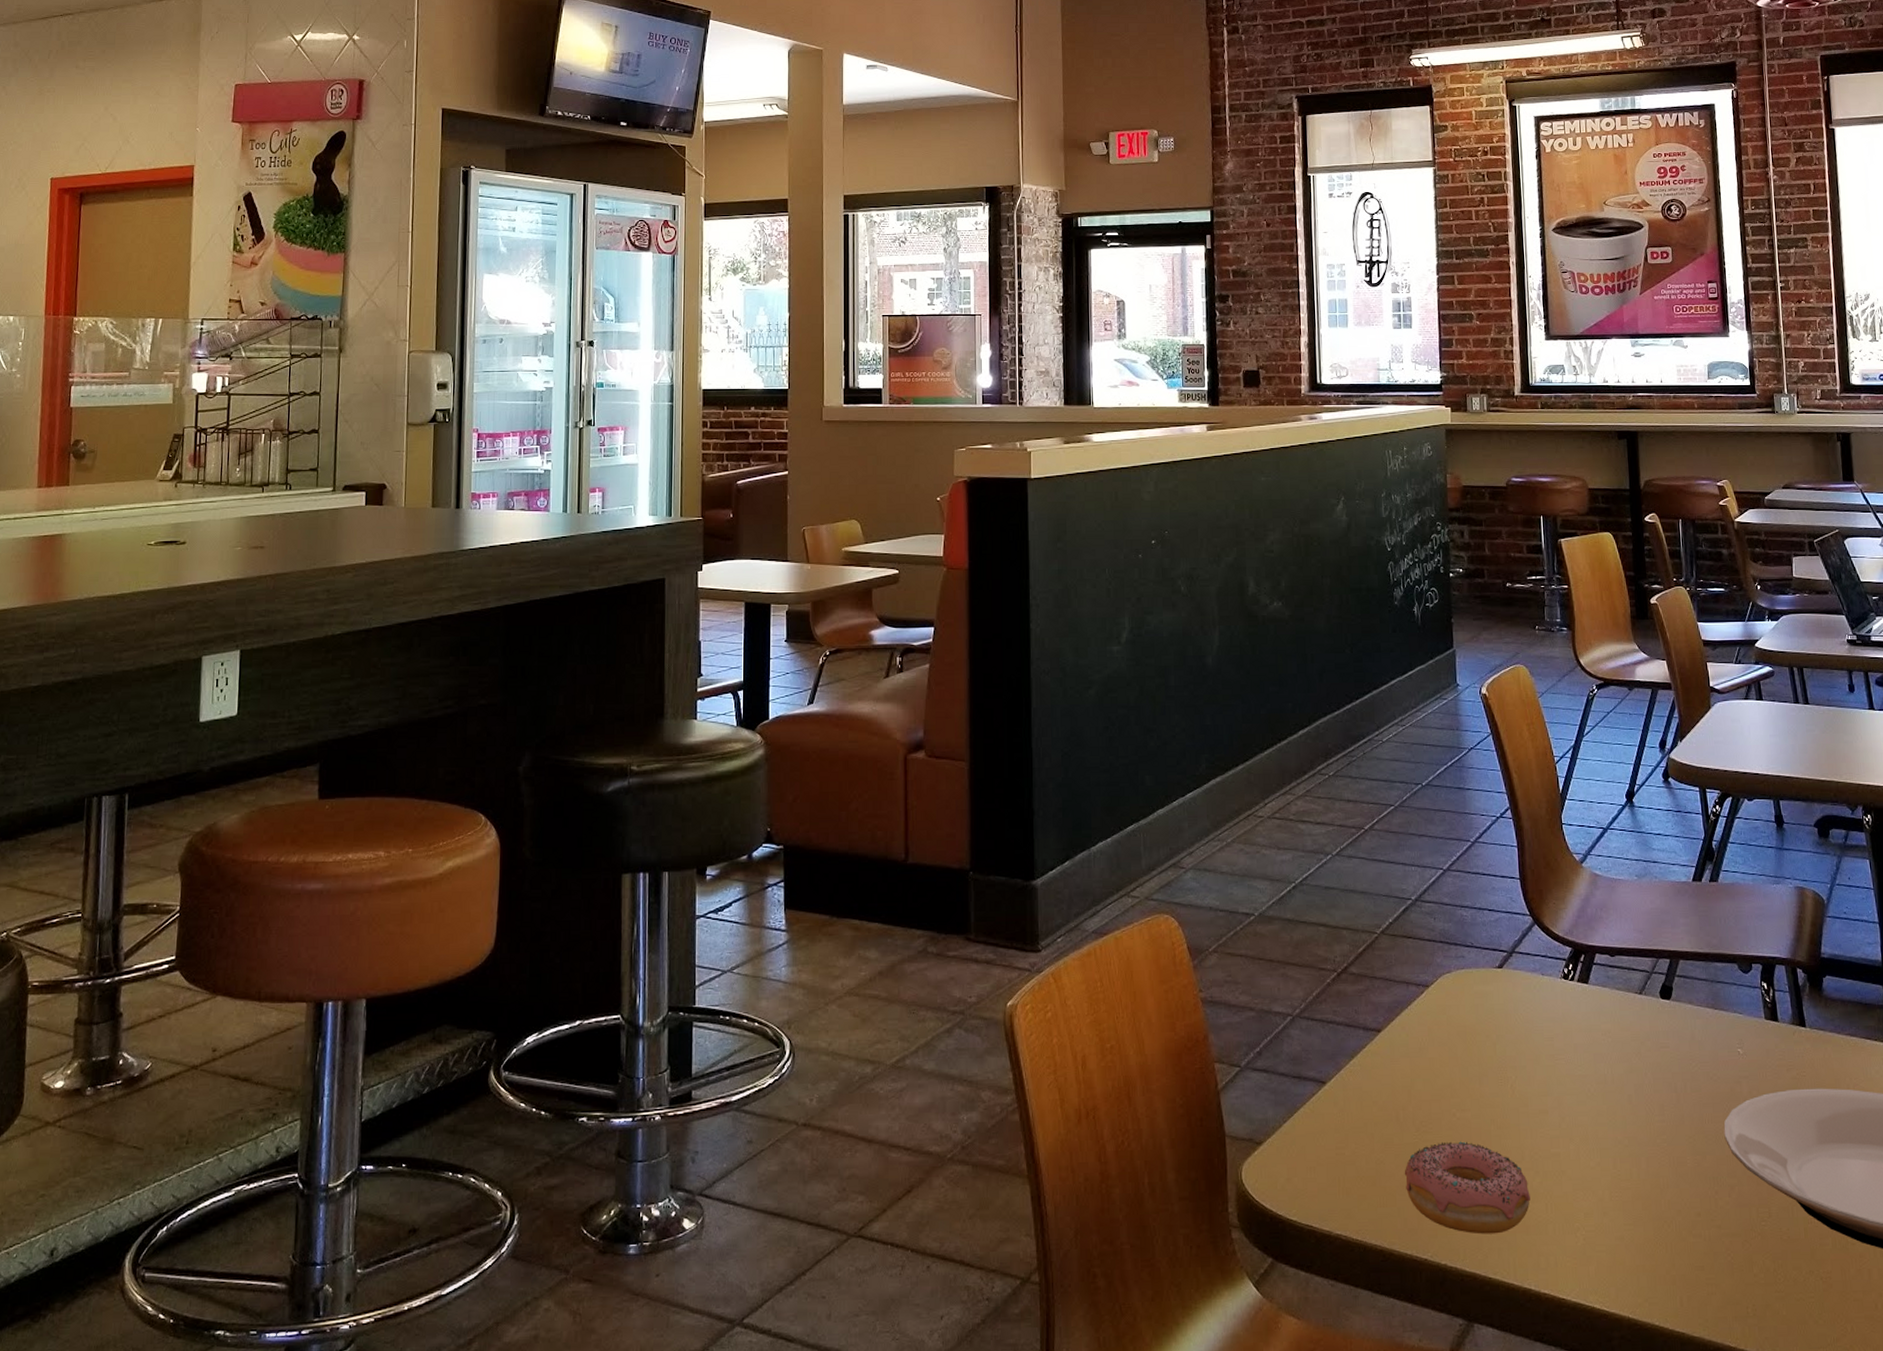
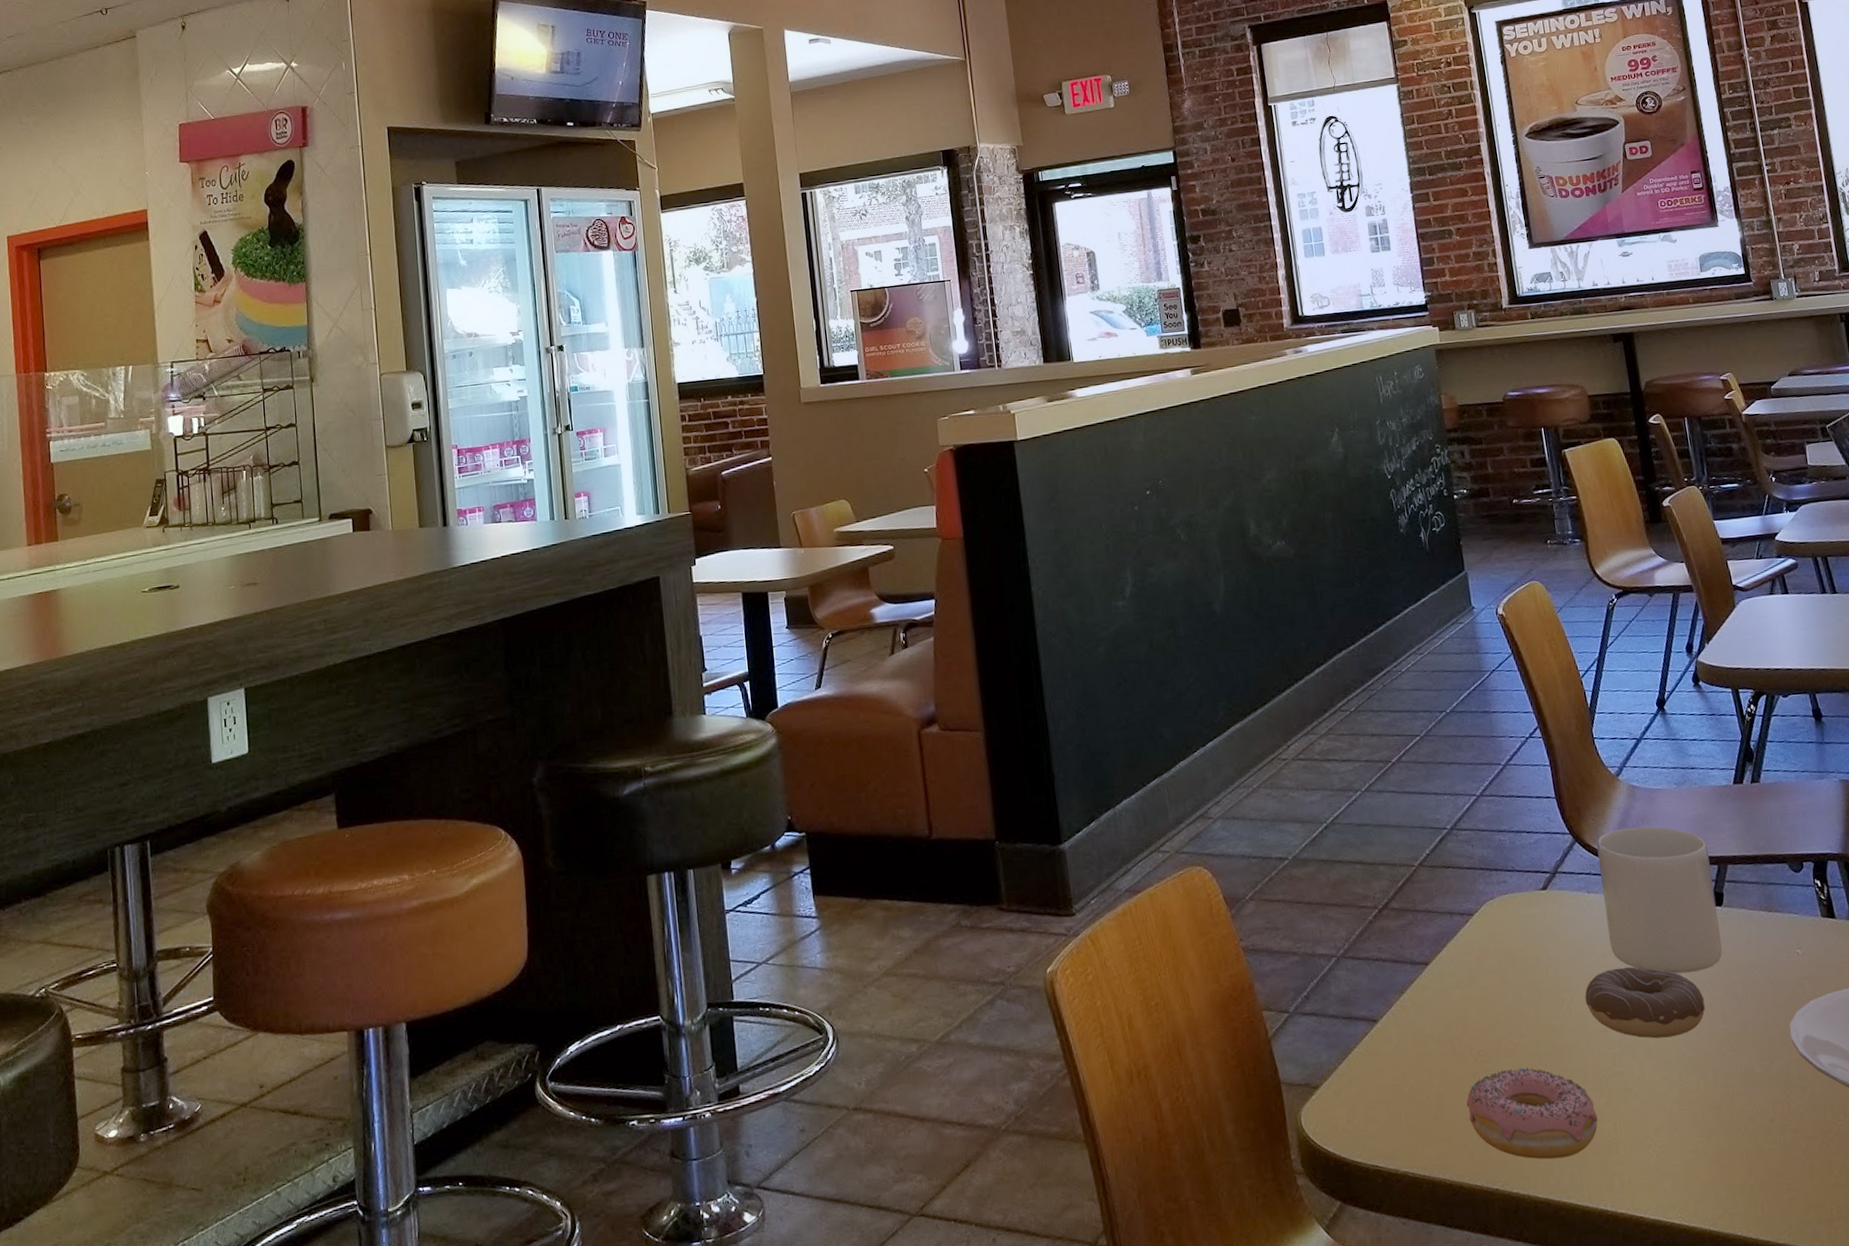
donut: none [1529,1051,1645,1124] -> present [1585,966,1705,1039]
mug: none [1555,915,1667,1063] -> present [1597,826,1723,974]

